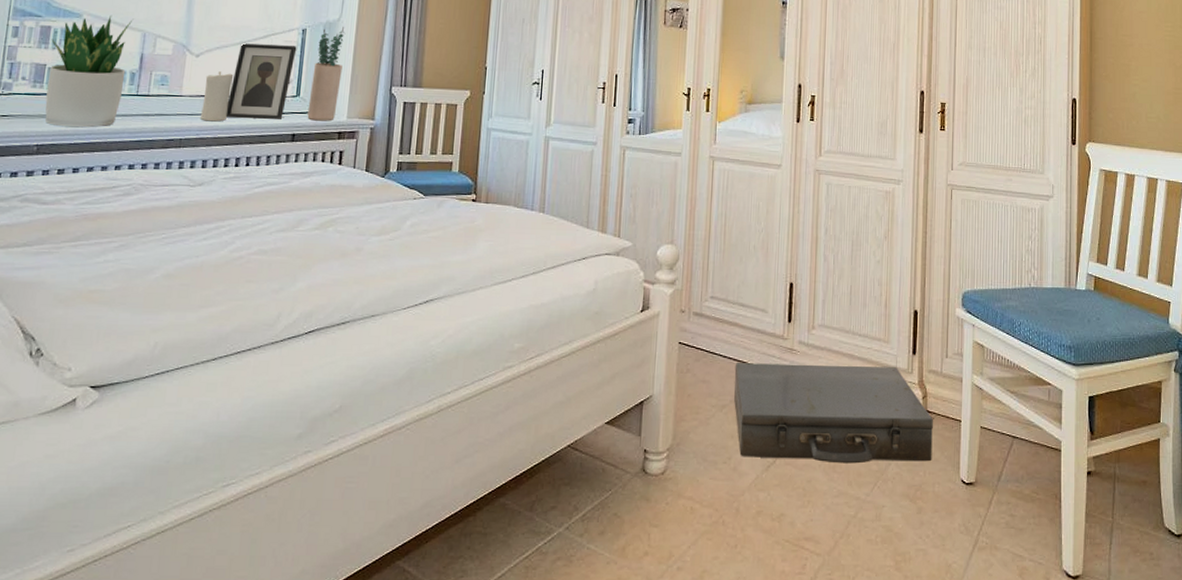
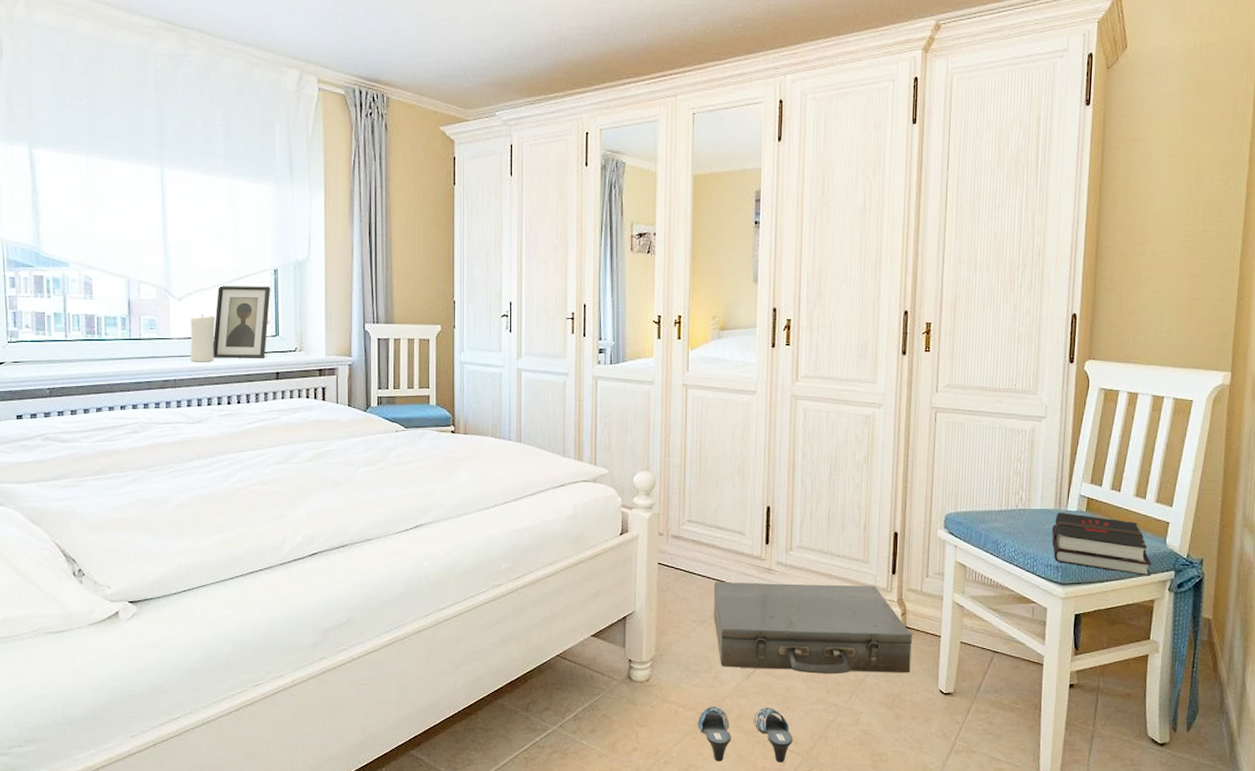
planter: present [44,15,134,128] -> none [45,262,117,372]
vase: present [307,27,346,121] -> none [288,266,316,359]
slippers: none [714,501,814,566] -> present [698,706,793,763]
hardback book: none [1063,291,1157,356] -> present [1051,513,1152,576]

